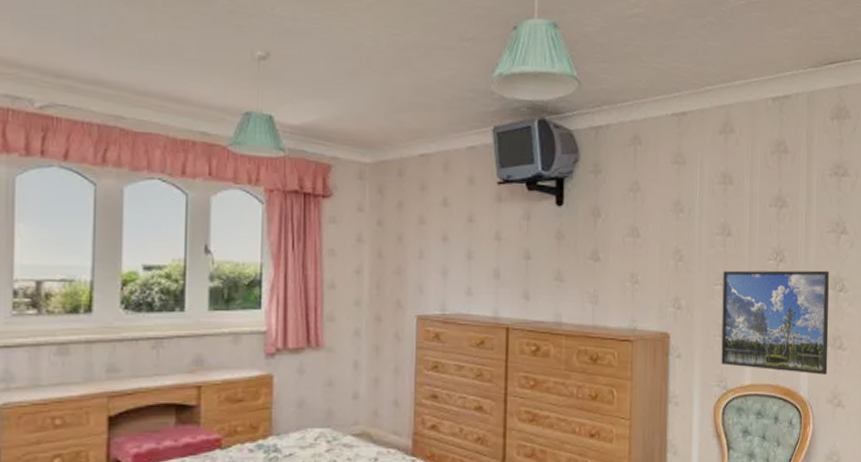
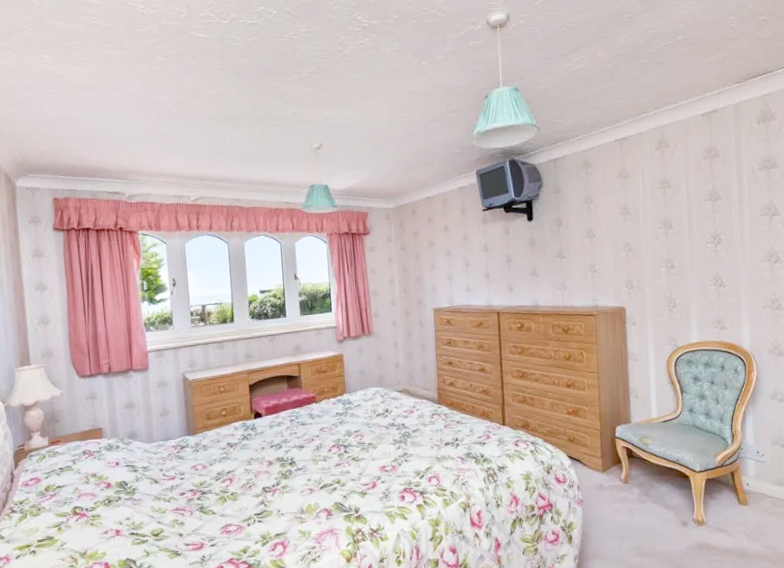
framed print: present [721,270,830,375] -> none [667,247,768,331]

